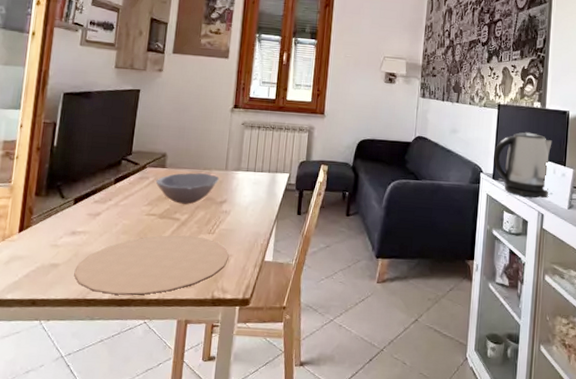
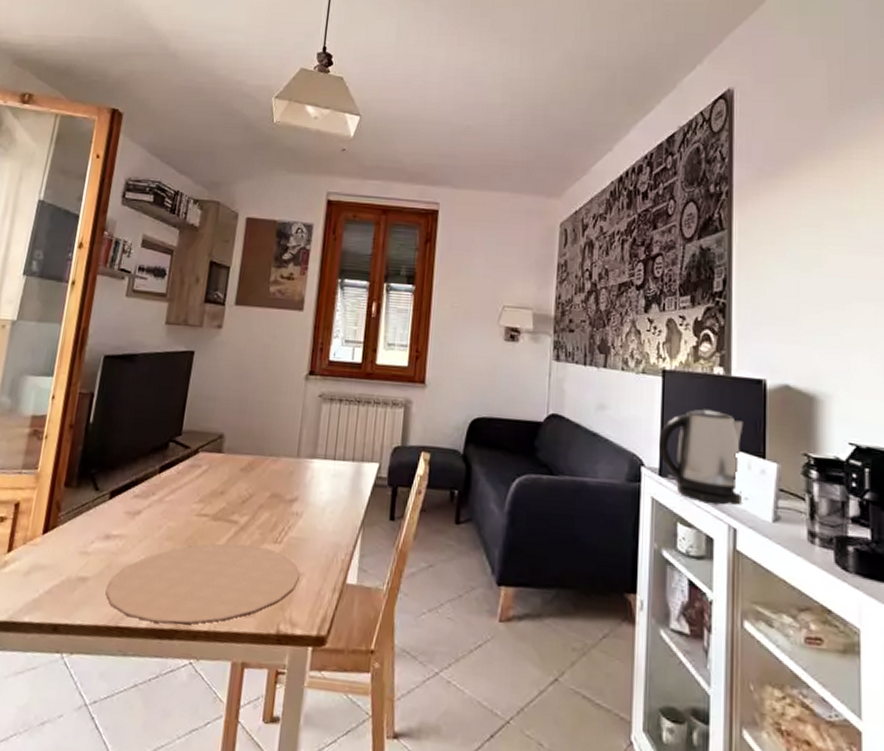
bowl: present [155,173,220,205] -> none [209,460,290,503]

